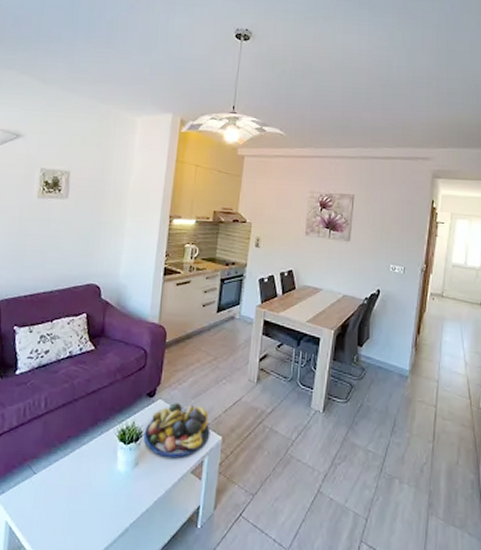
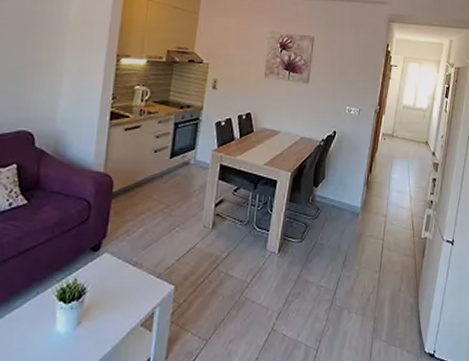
fruit bowl: present [143,403,211,459] -> none [87,255,162,313]

